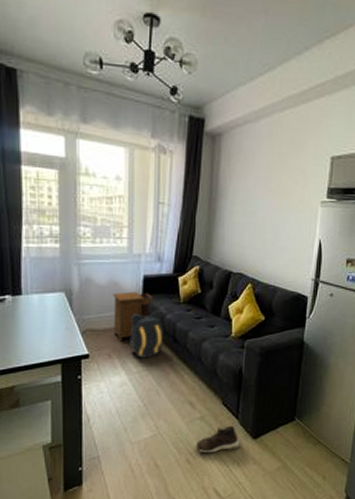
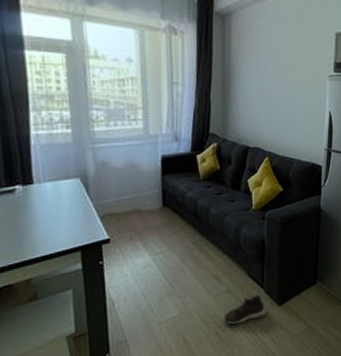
nightstand: present [112,291,153,342] -> none [130,172,173,224]
backpack: present [130,310,163,358] -> none [151,189,185,238]

